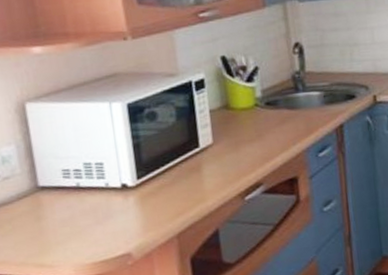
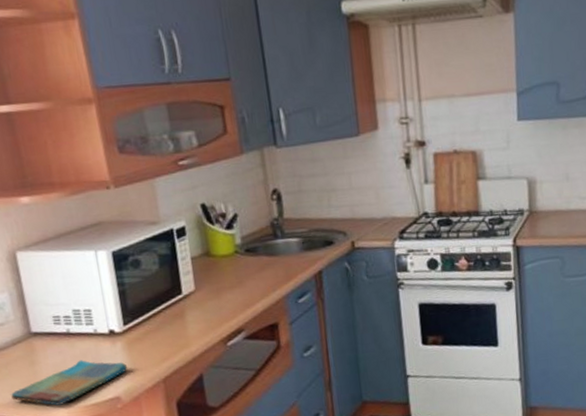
dish towel: none [14,215,140,264] -> present [11,360,128,406]

